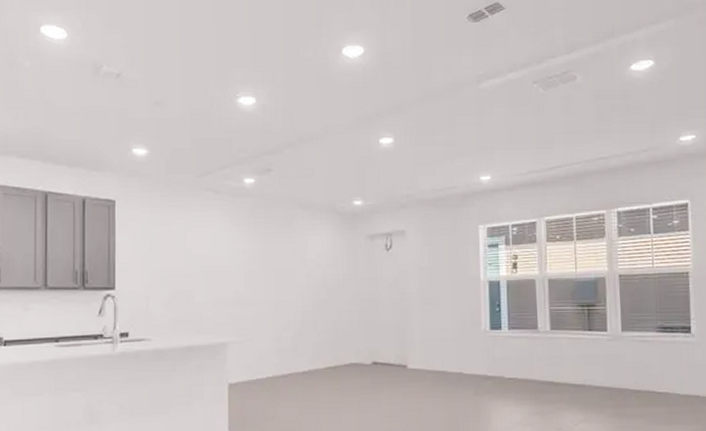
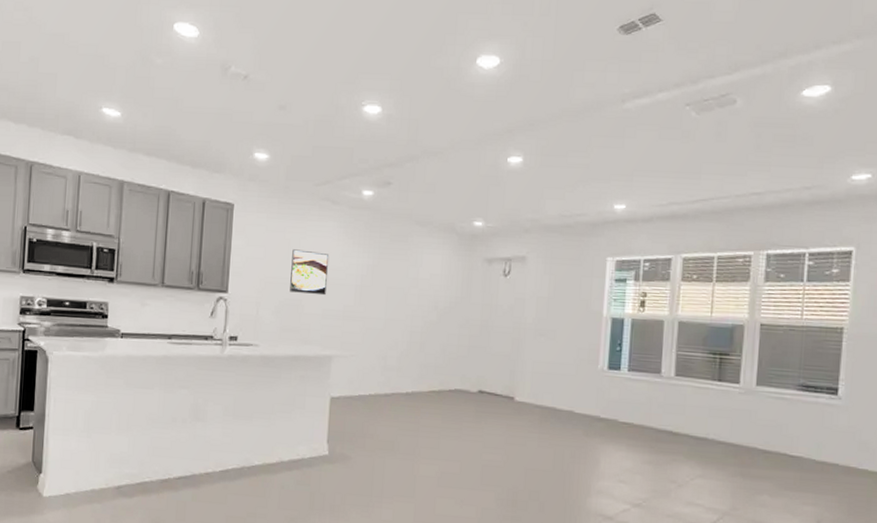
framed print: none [179,240,216,284] -> present [290,249,330,296]

